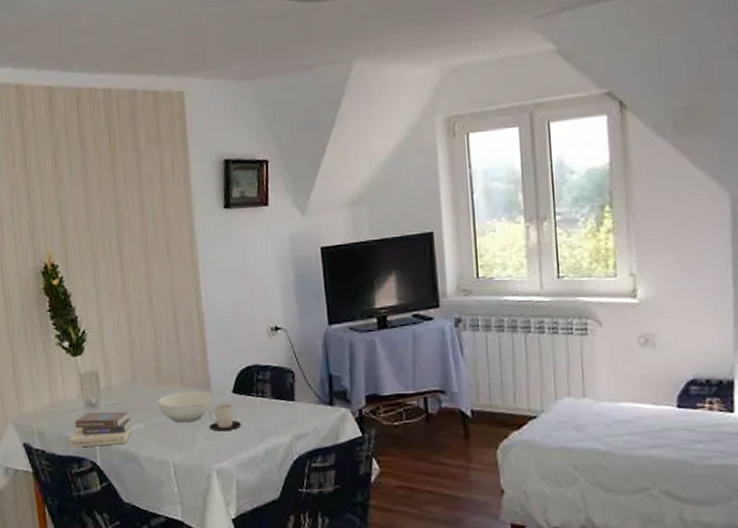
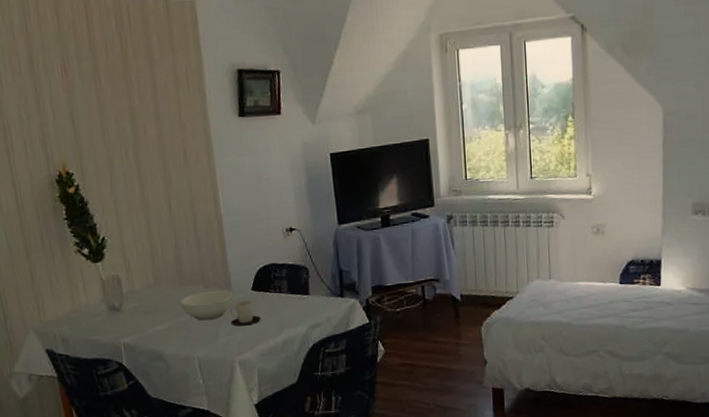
books: present [69,411,132,448] -> none [93,312,156,351]

